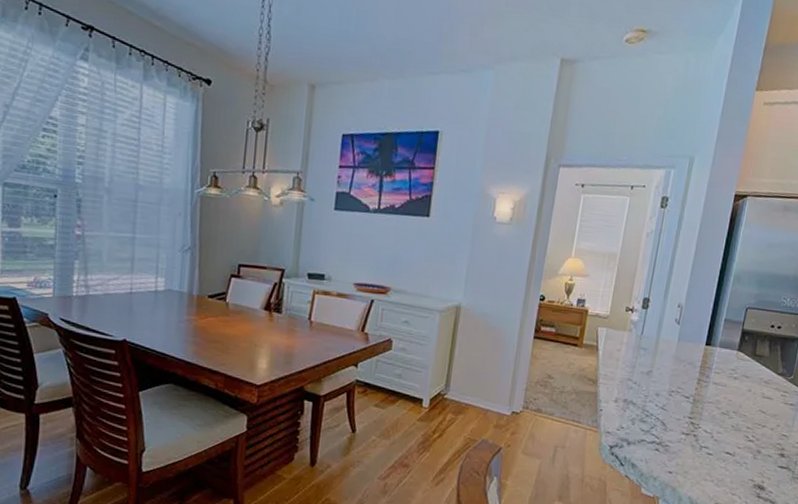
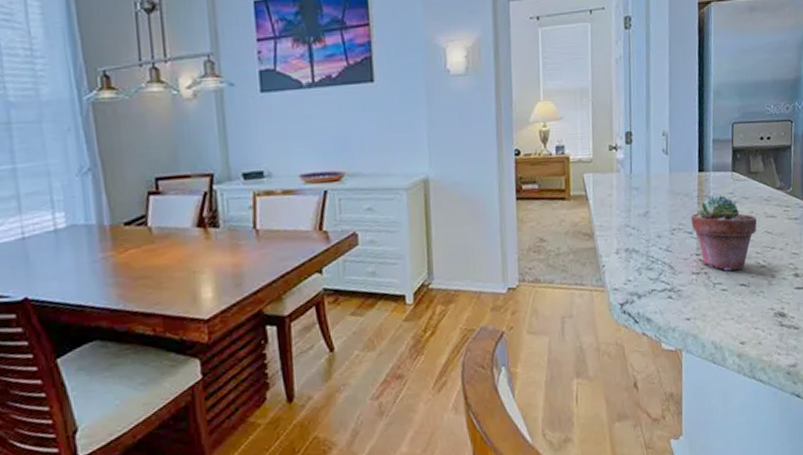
potted succulent: none [689,368,754,439] -> present [691,195,757,271]

